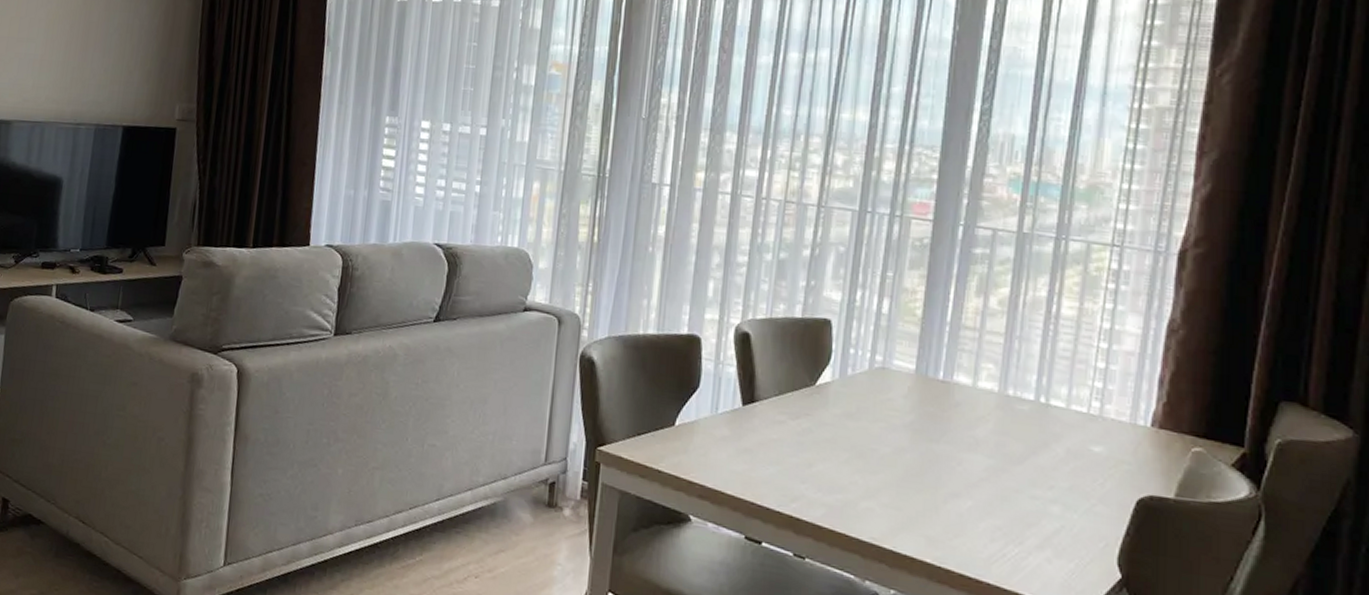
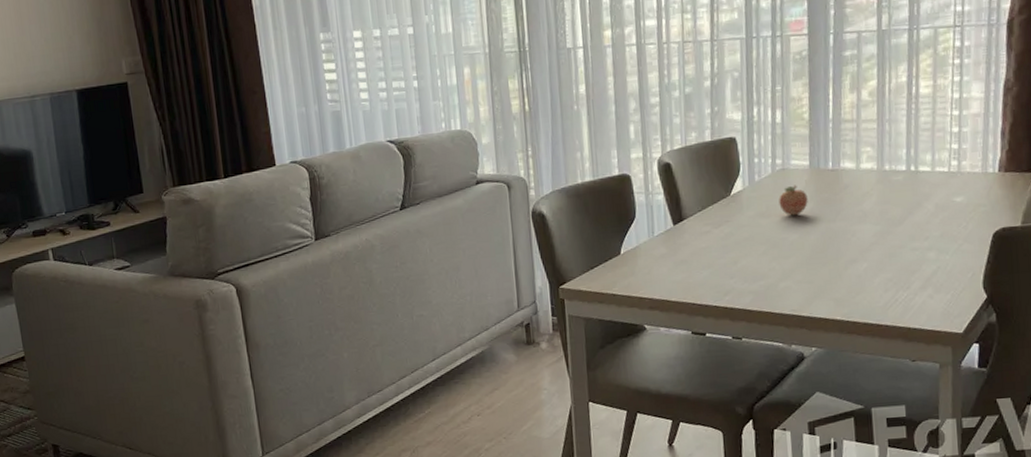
fruit: none [873,389,909,426] -> present [779,185,808,216]

